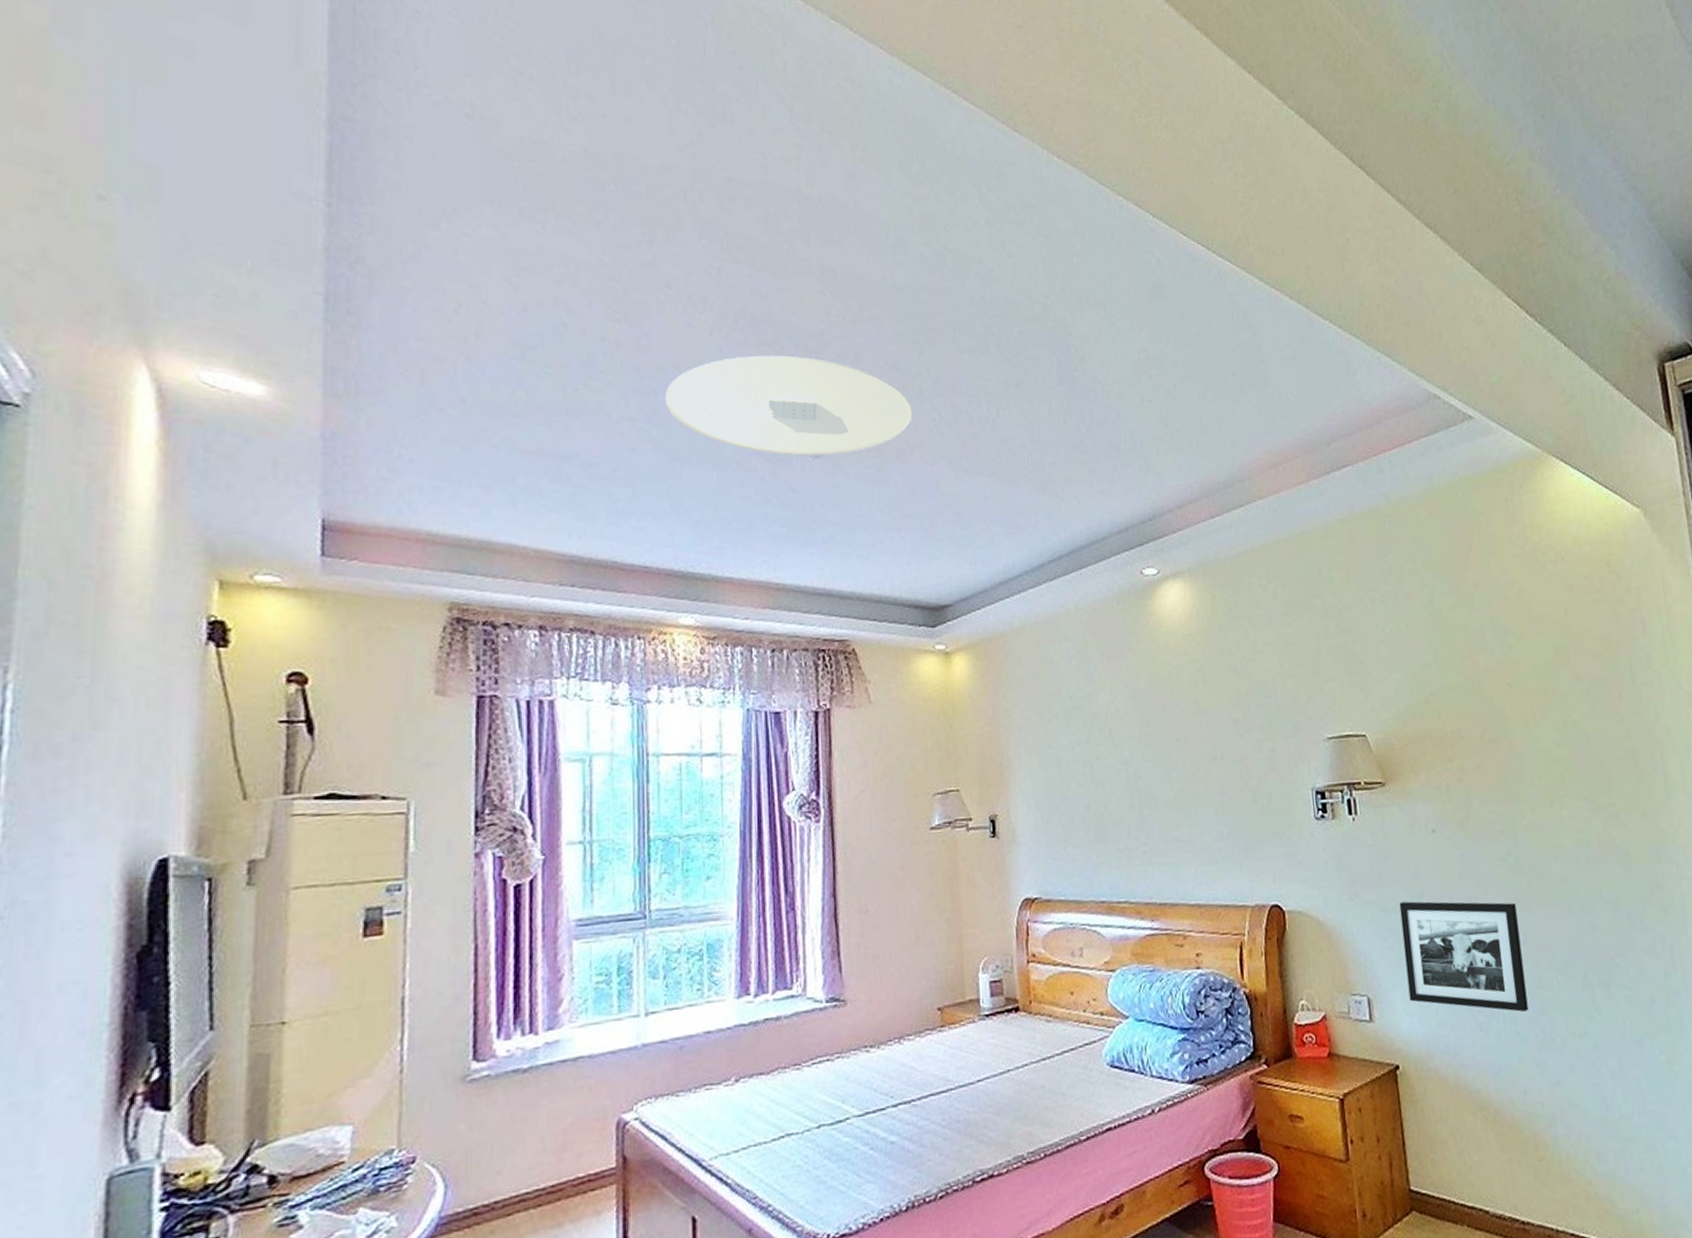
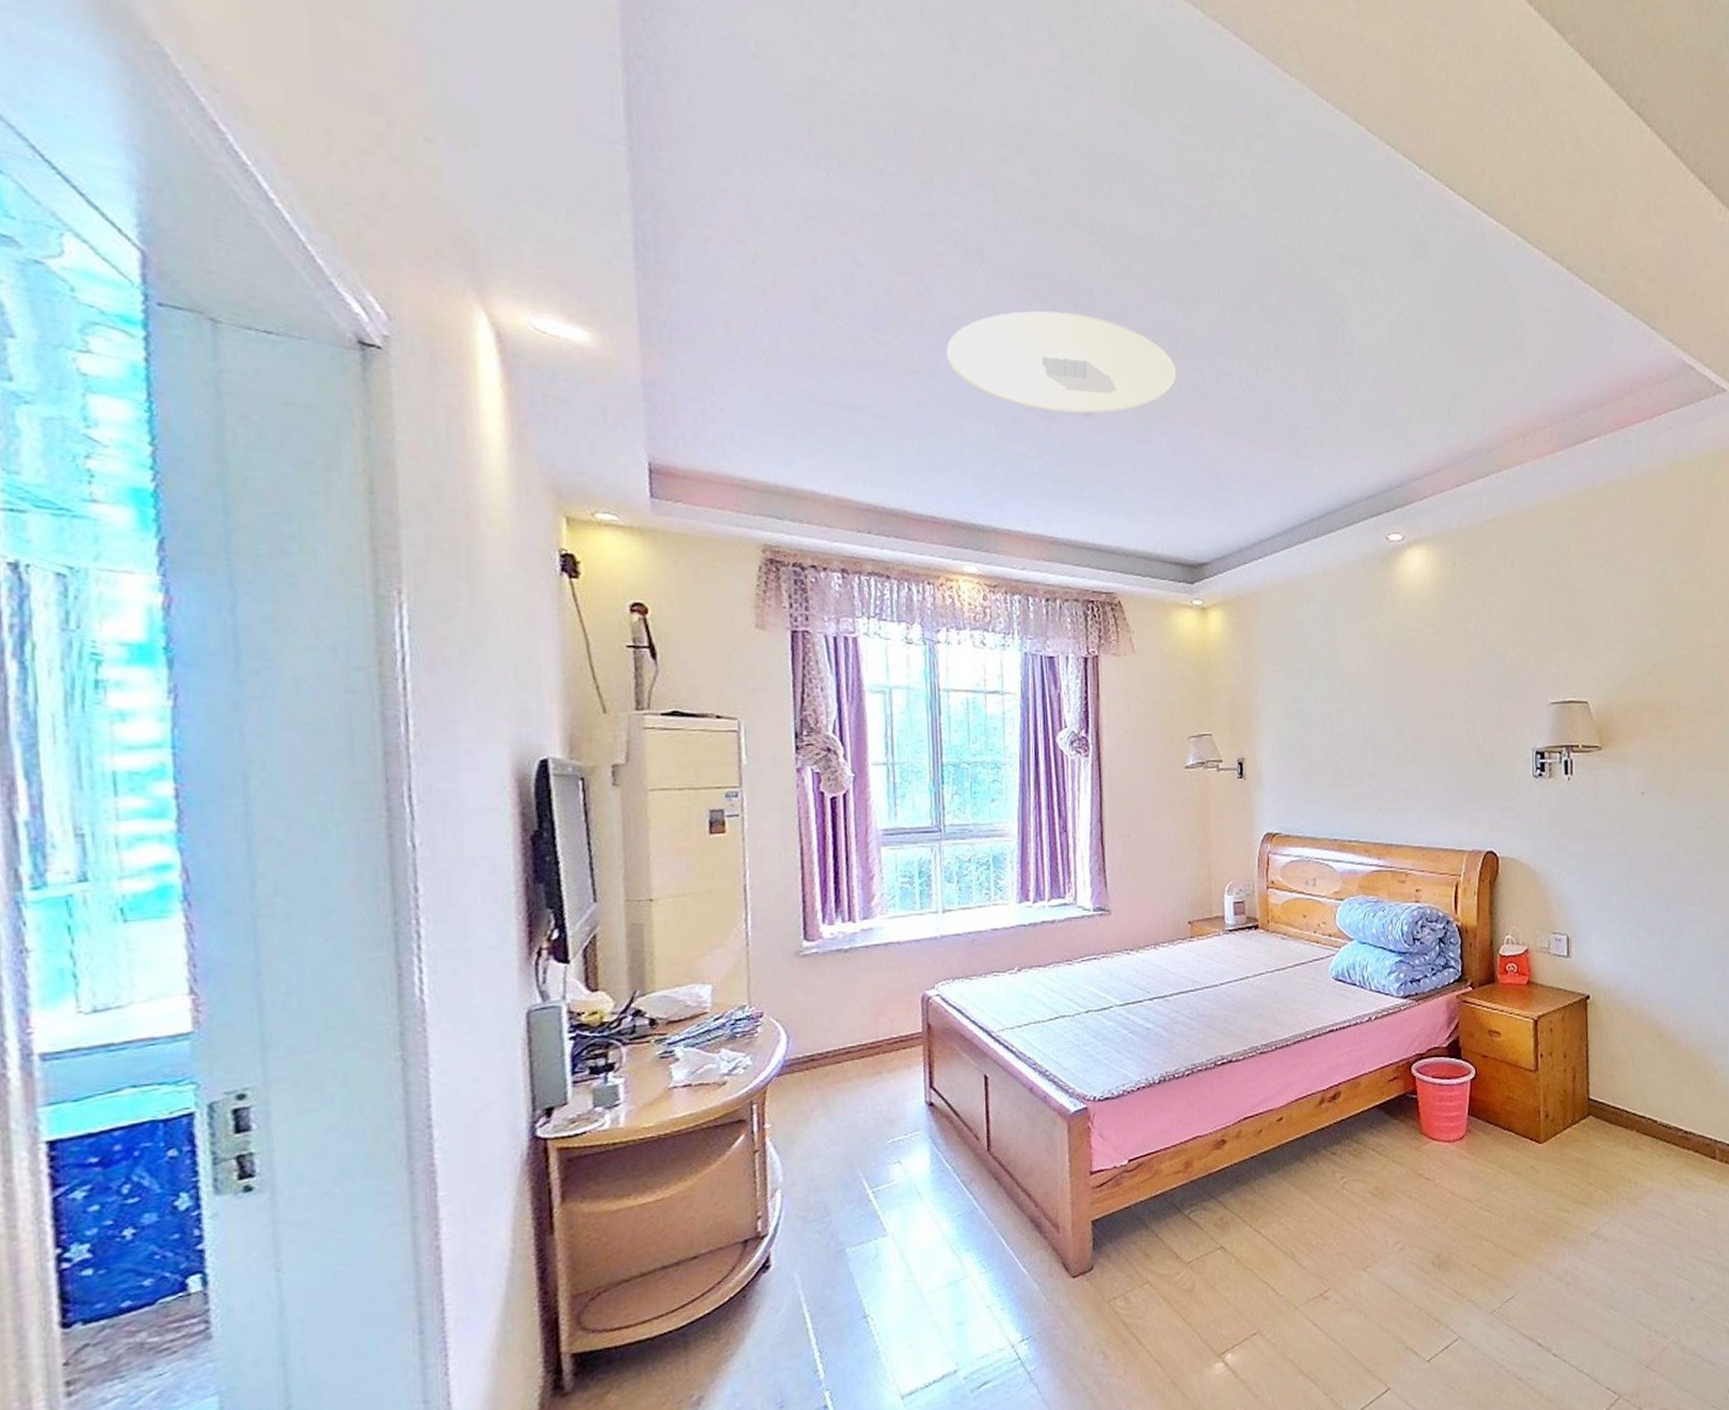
picture frame: present [1399,901,1529,1013] -> none [1604,855,1713,958]

